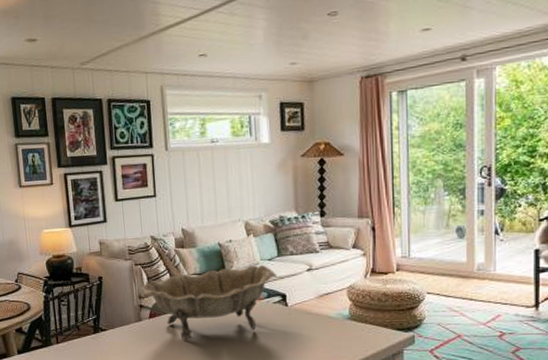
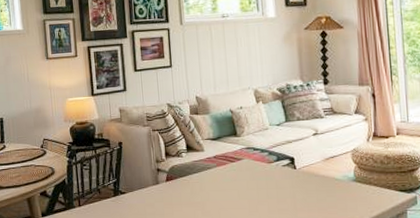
decorative bowl: present [141,264,278,341] -> none [158,129,286,203]

